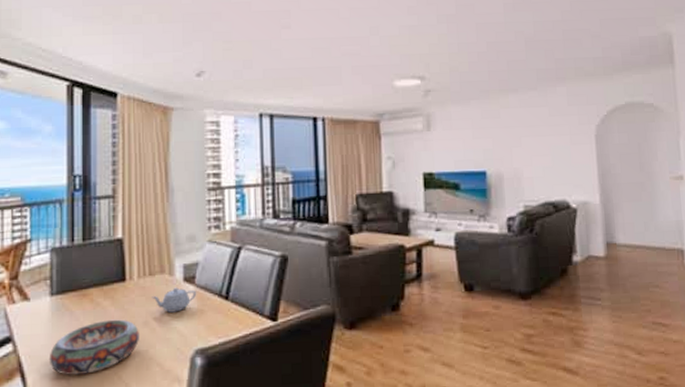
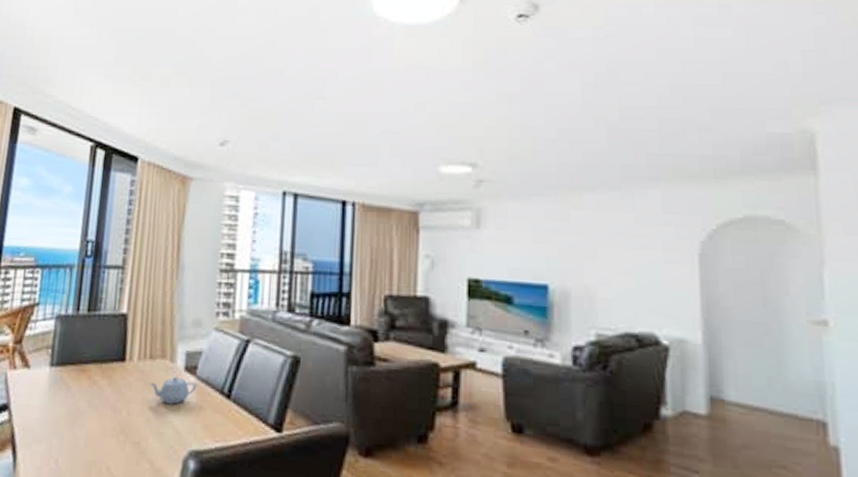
decorative bowl: present [49,319,139,375] -> none [40,401,133,459]

